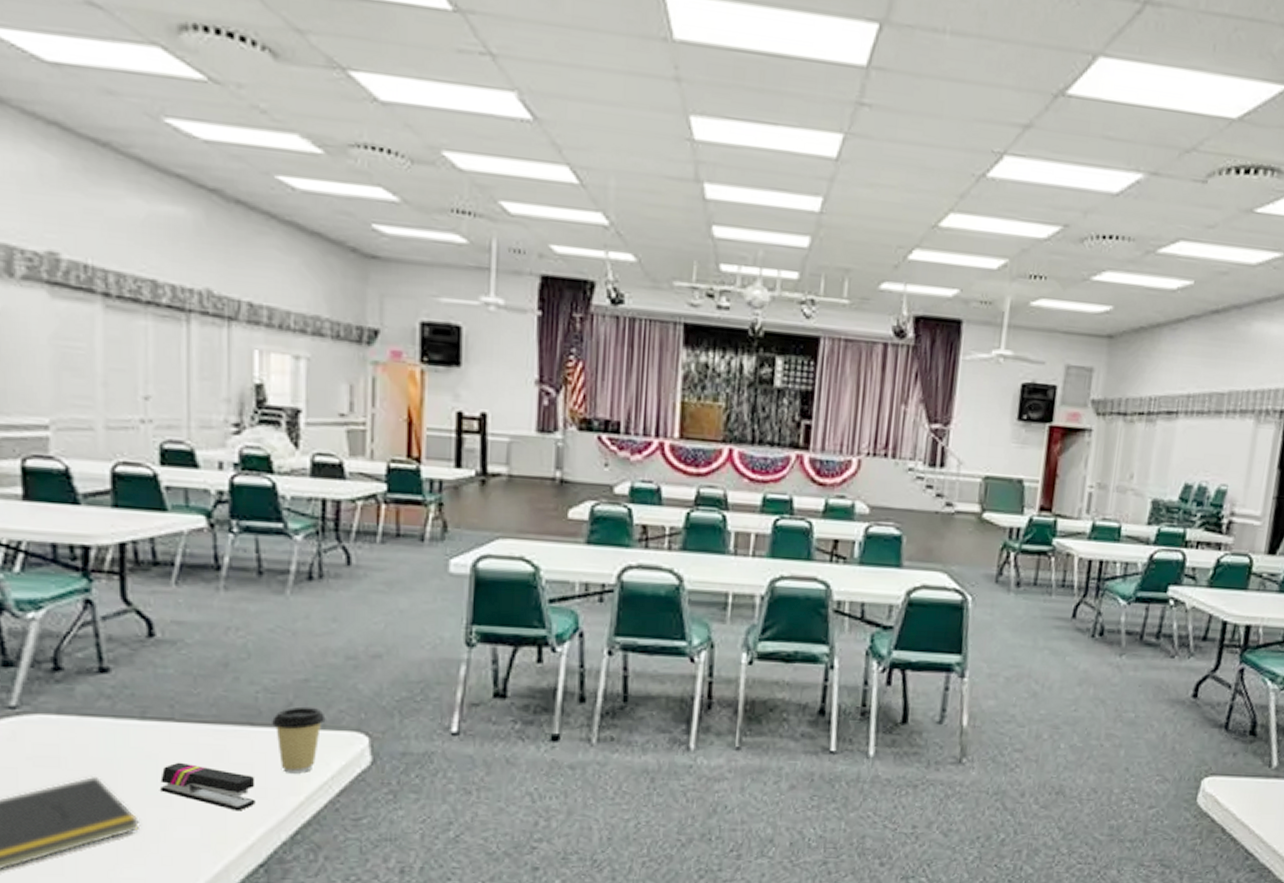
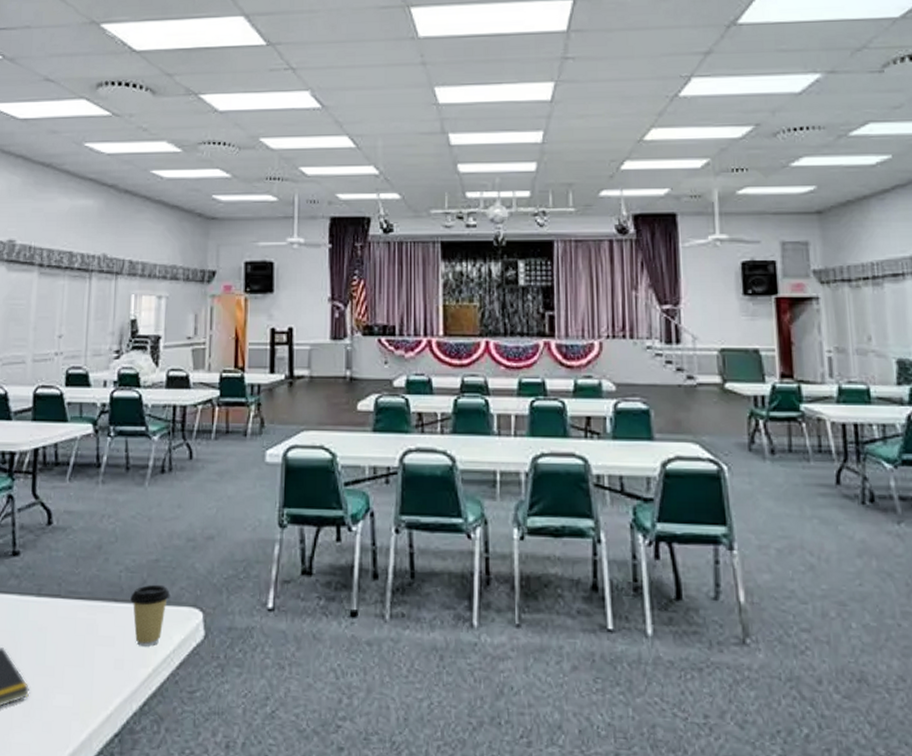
stapler: present [160,762,256,811] -> none [47,634,116,682]

